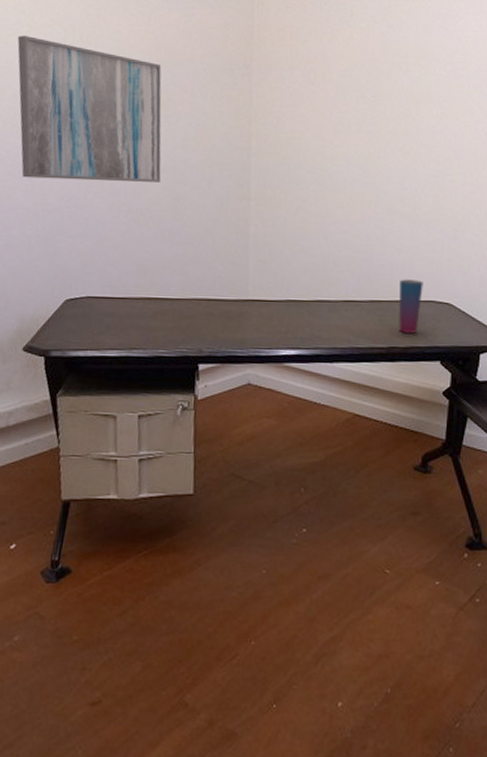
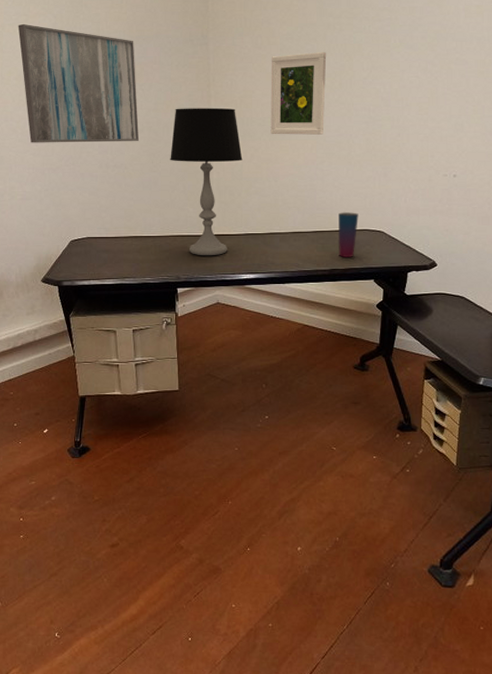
table lamp: none [198,146,287,326] -> present [170,107,243,256]
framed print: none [321,92,390,187] -> present [270,52,327,135]

